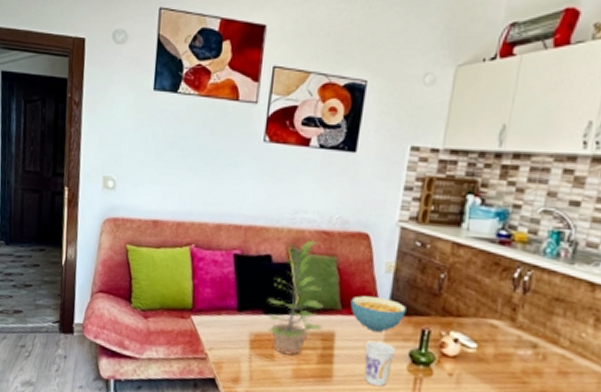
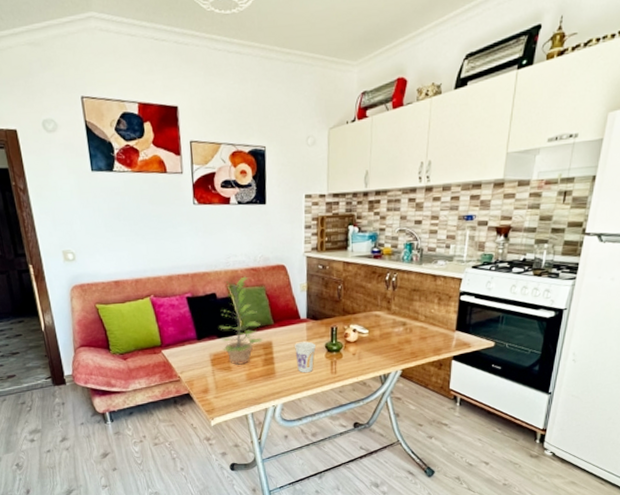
cereal bowl: present [350,295,406,332] -> none [279,310,319,335]

